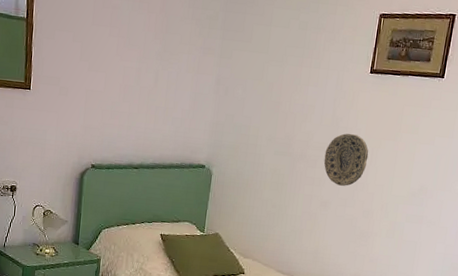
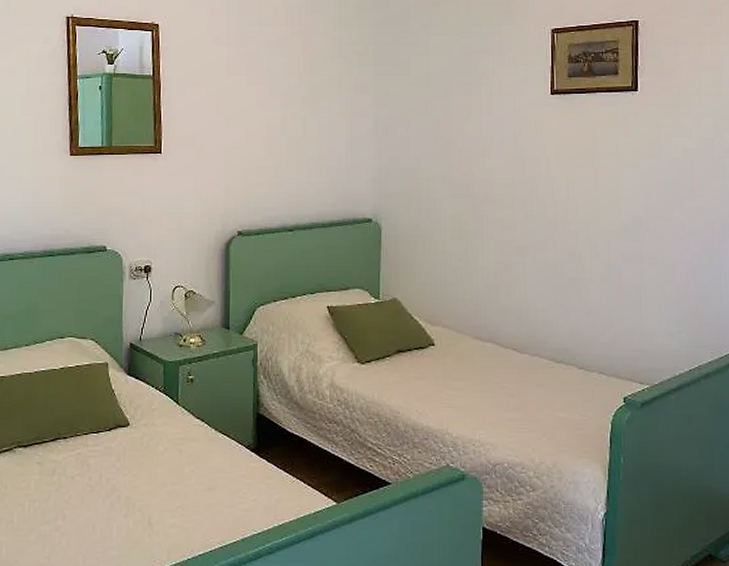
decorative plate: present [323,133,369,186] -> none [512,165,564,227]

